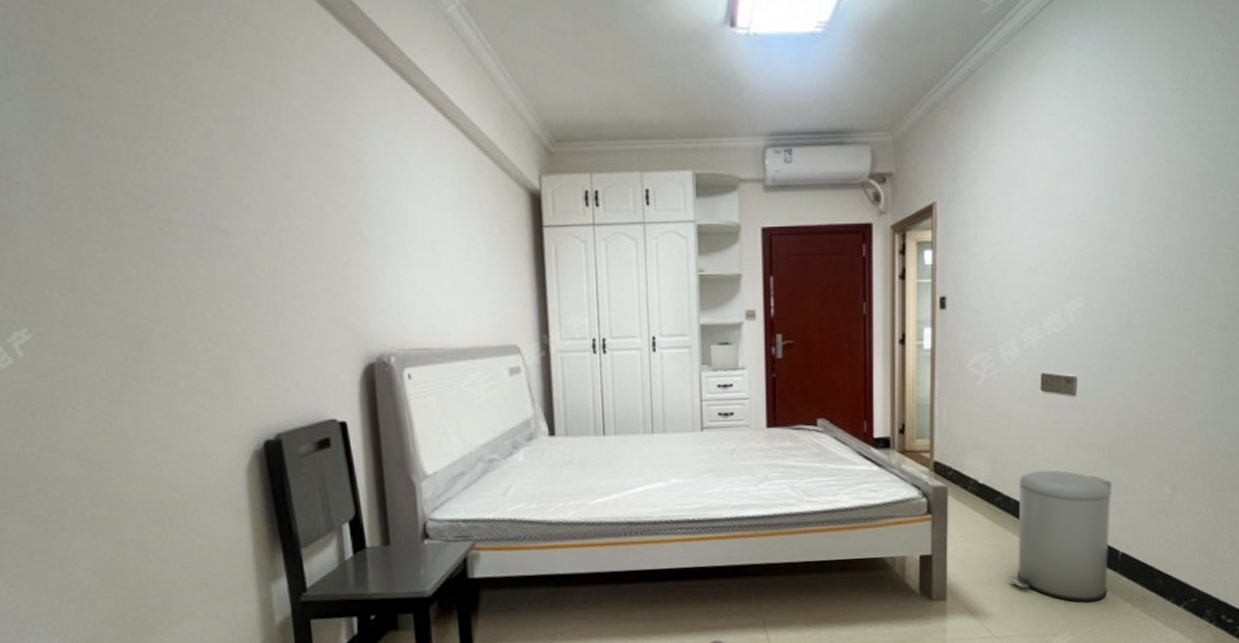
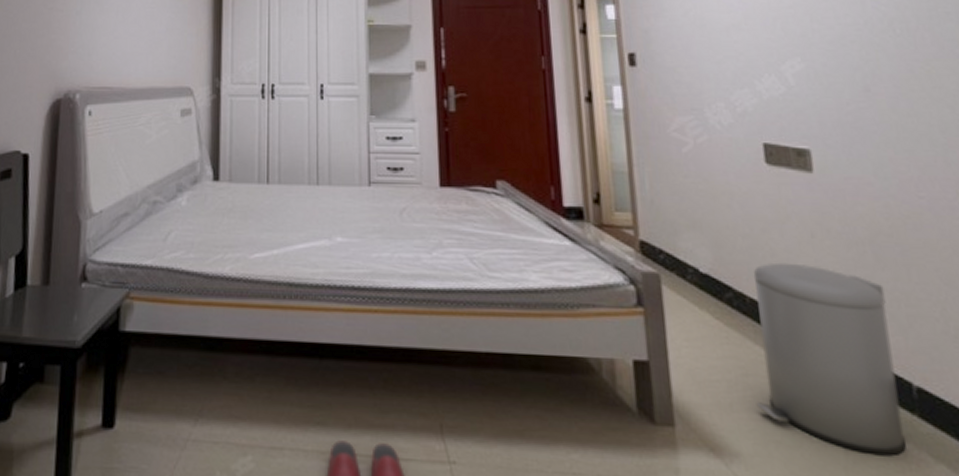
planter: present [710,341,740,372] -> none [379,91,410,123]

